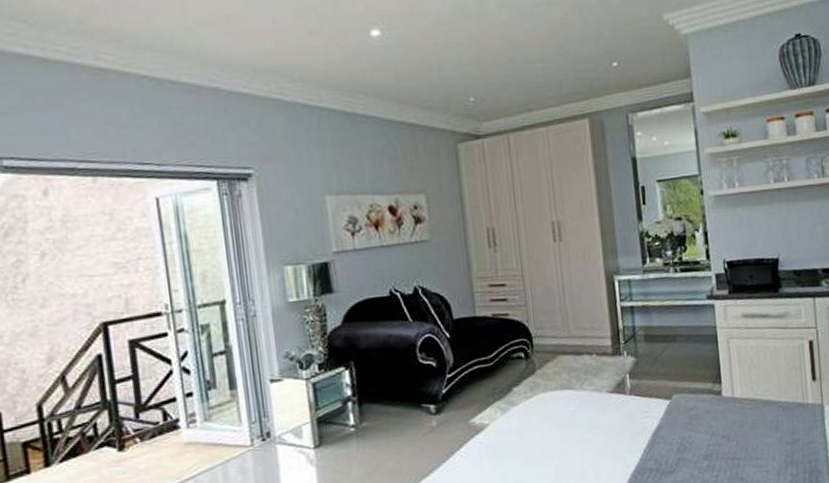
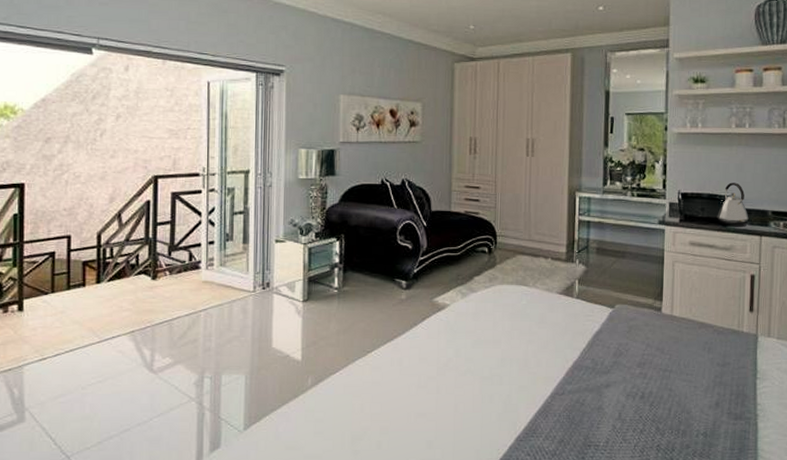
kettle: none [766,243,800,293] -> present [717,182,749,227]

